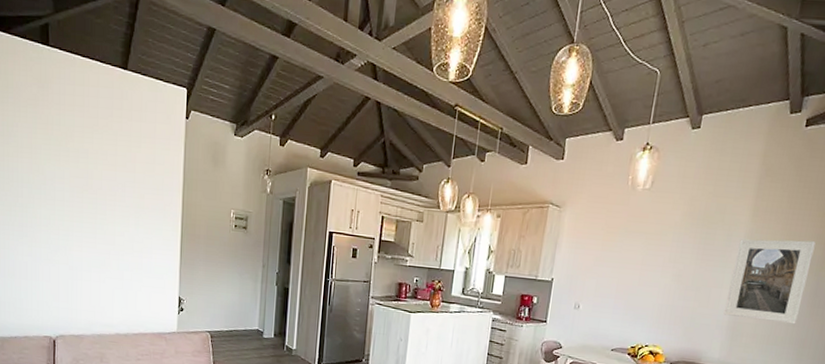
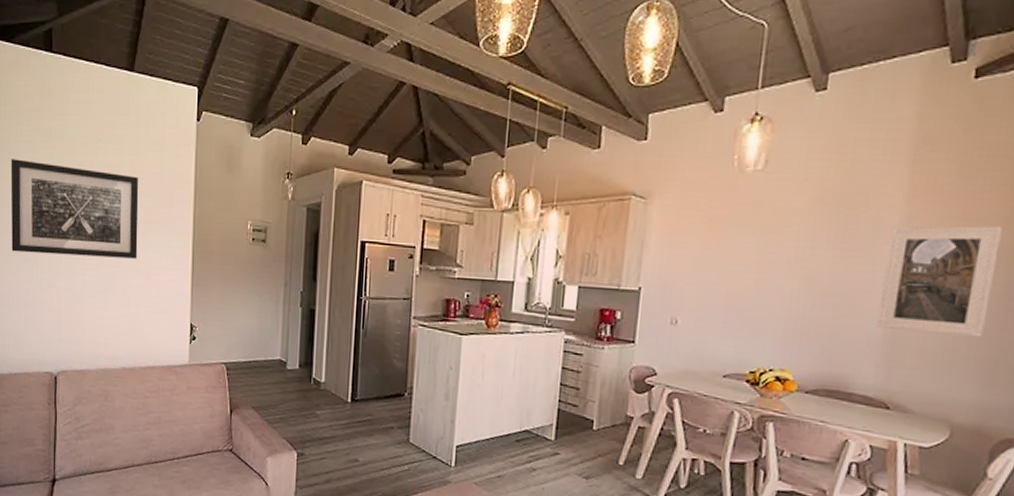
wall art: none [9,142,132,239] -> present [10,159,139,259]

